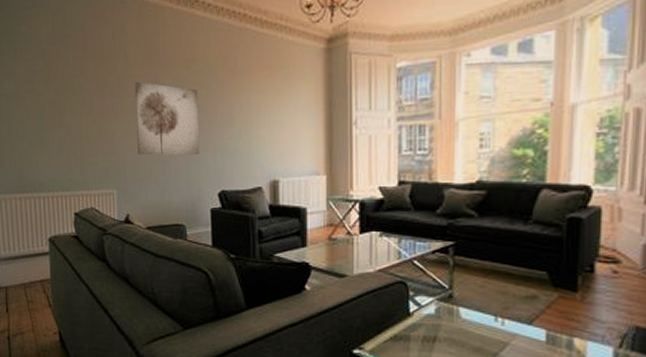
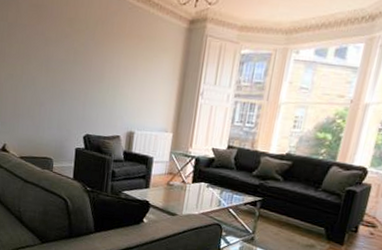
wall art: present [134,81,200,156] -> none [19,30,77,101]

